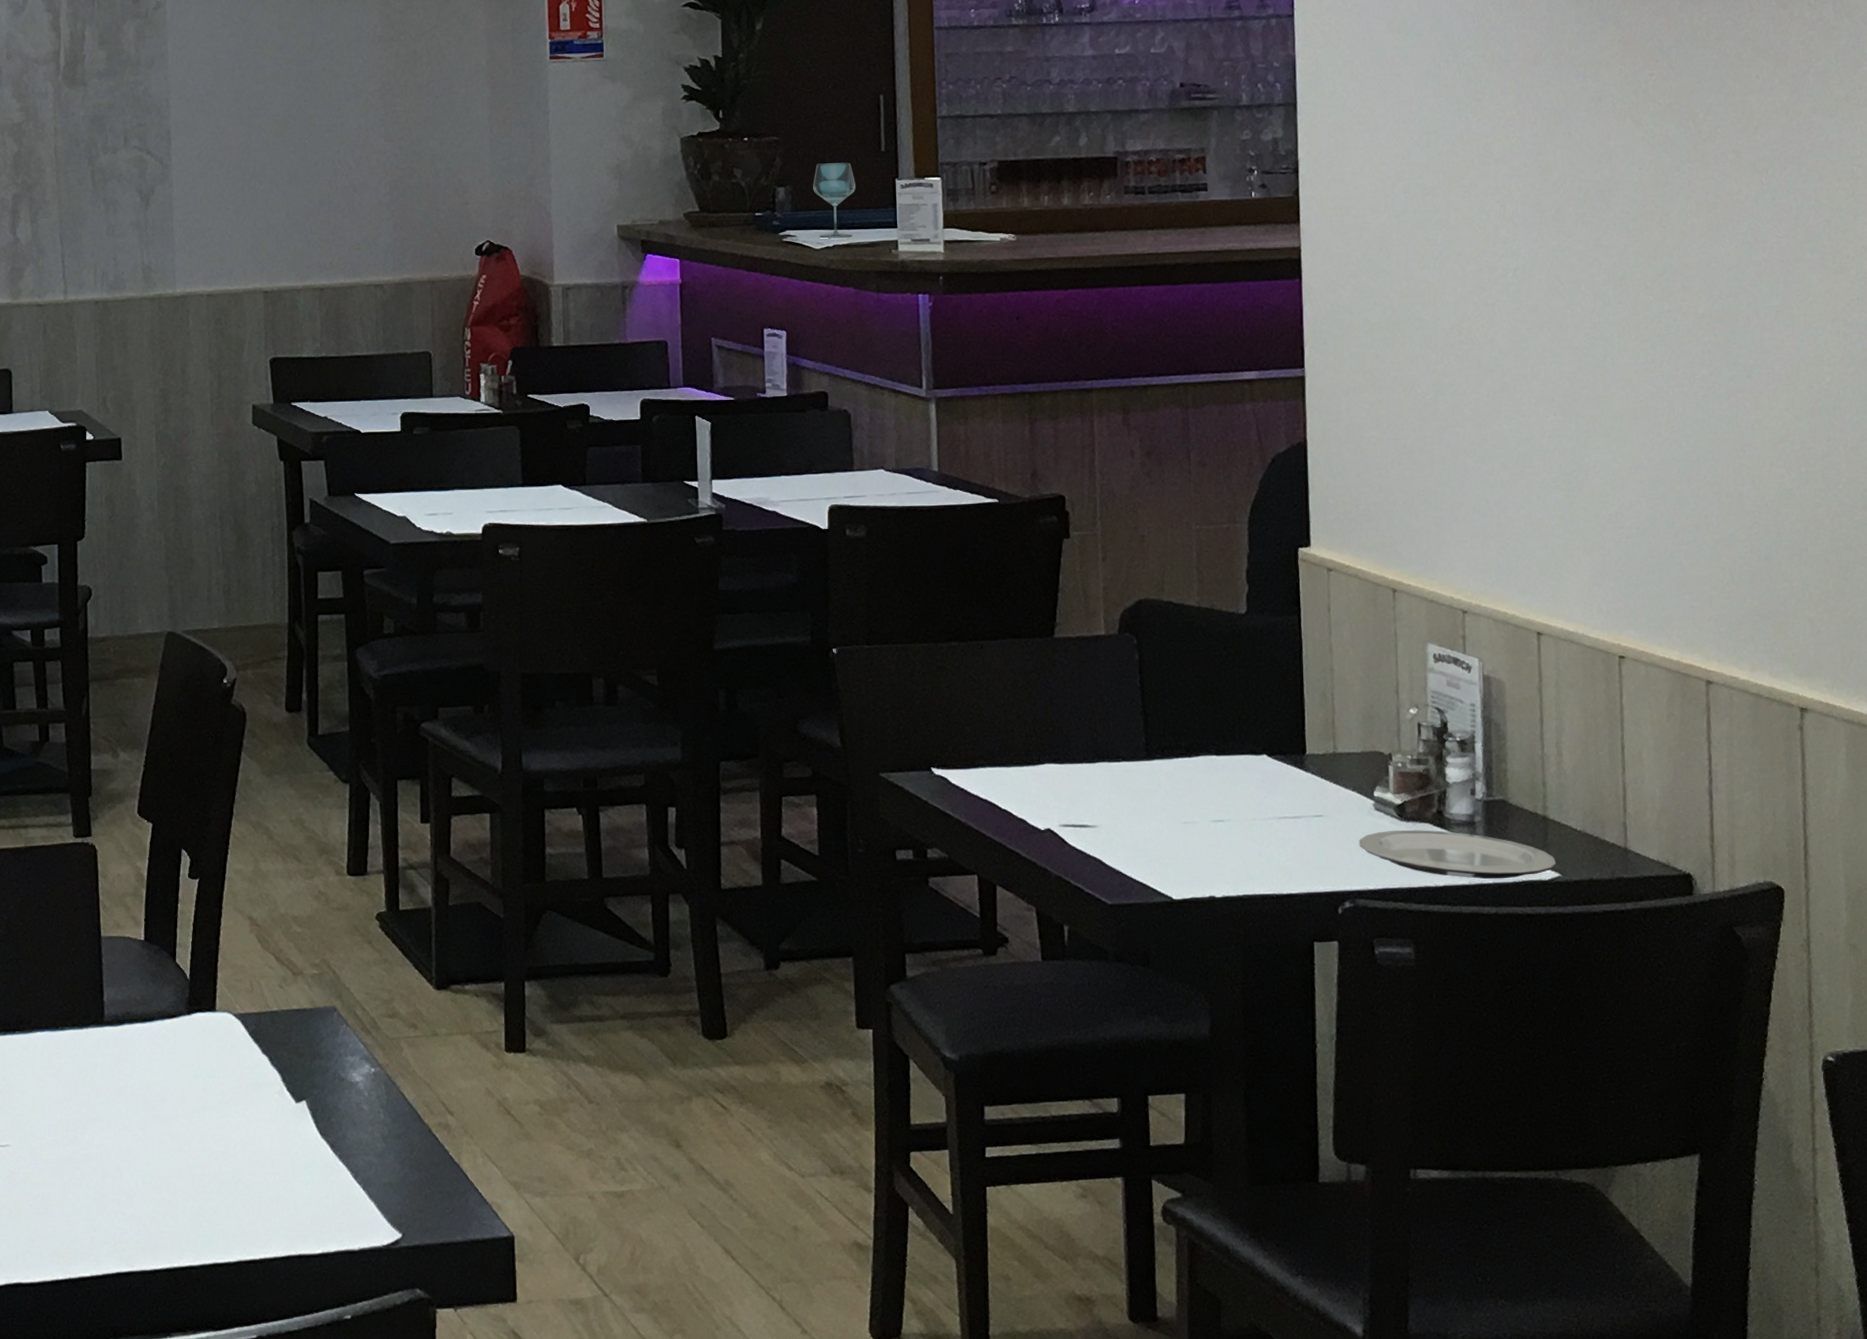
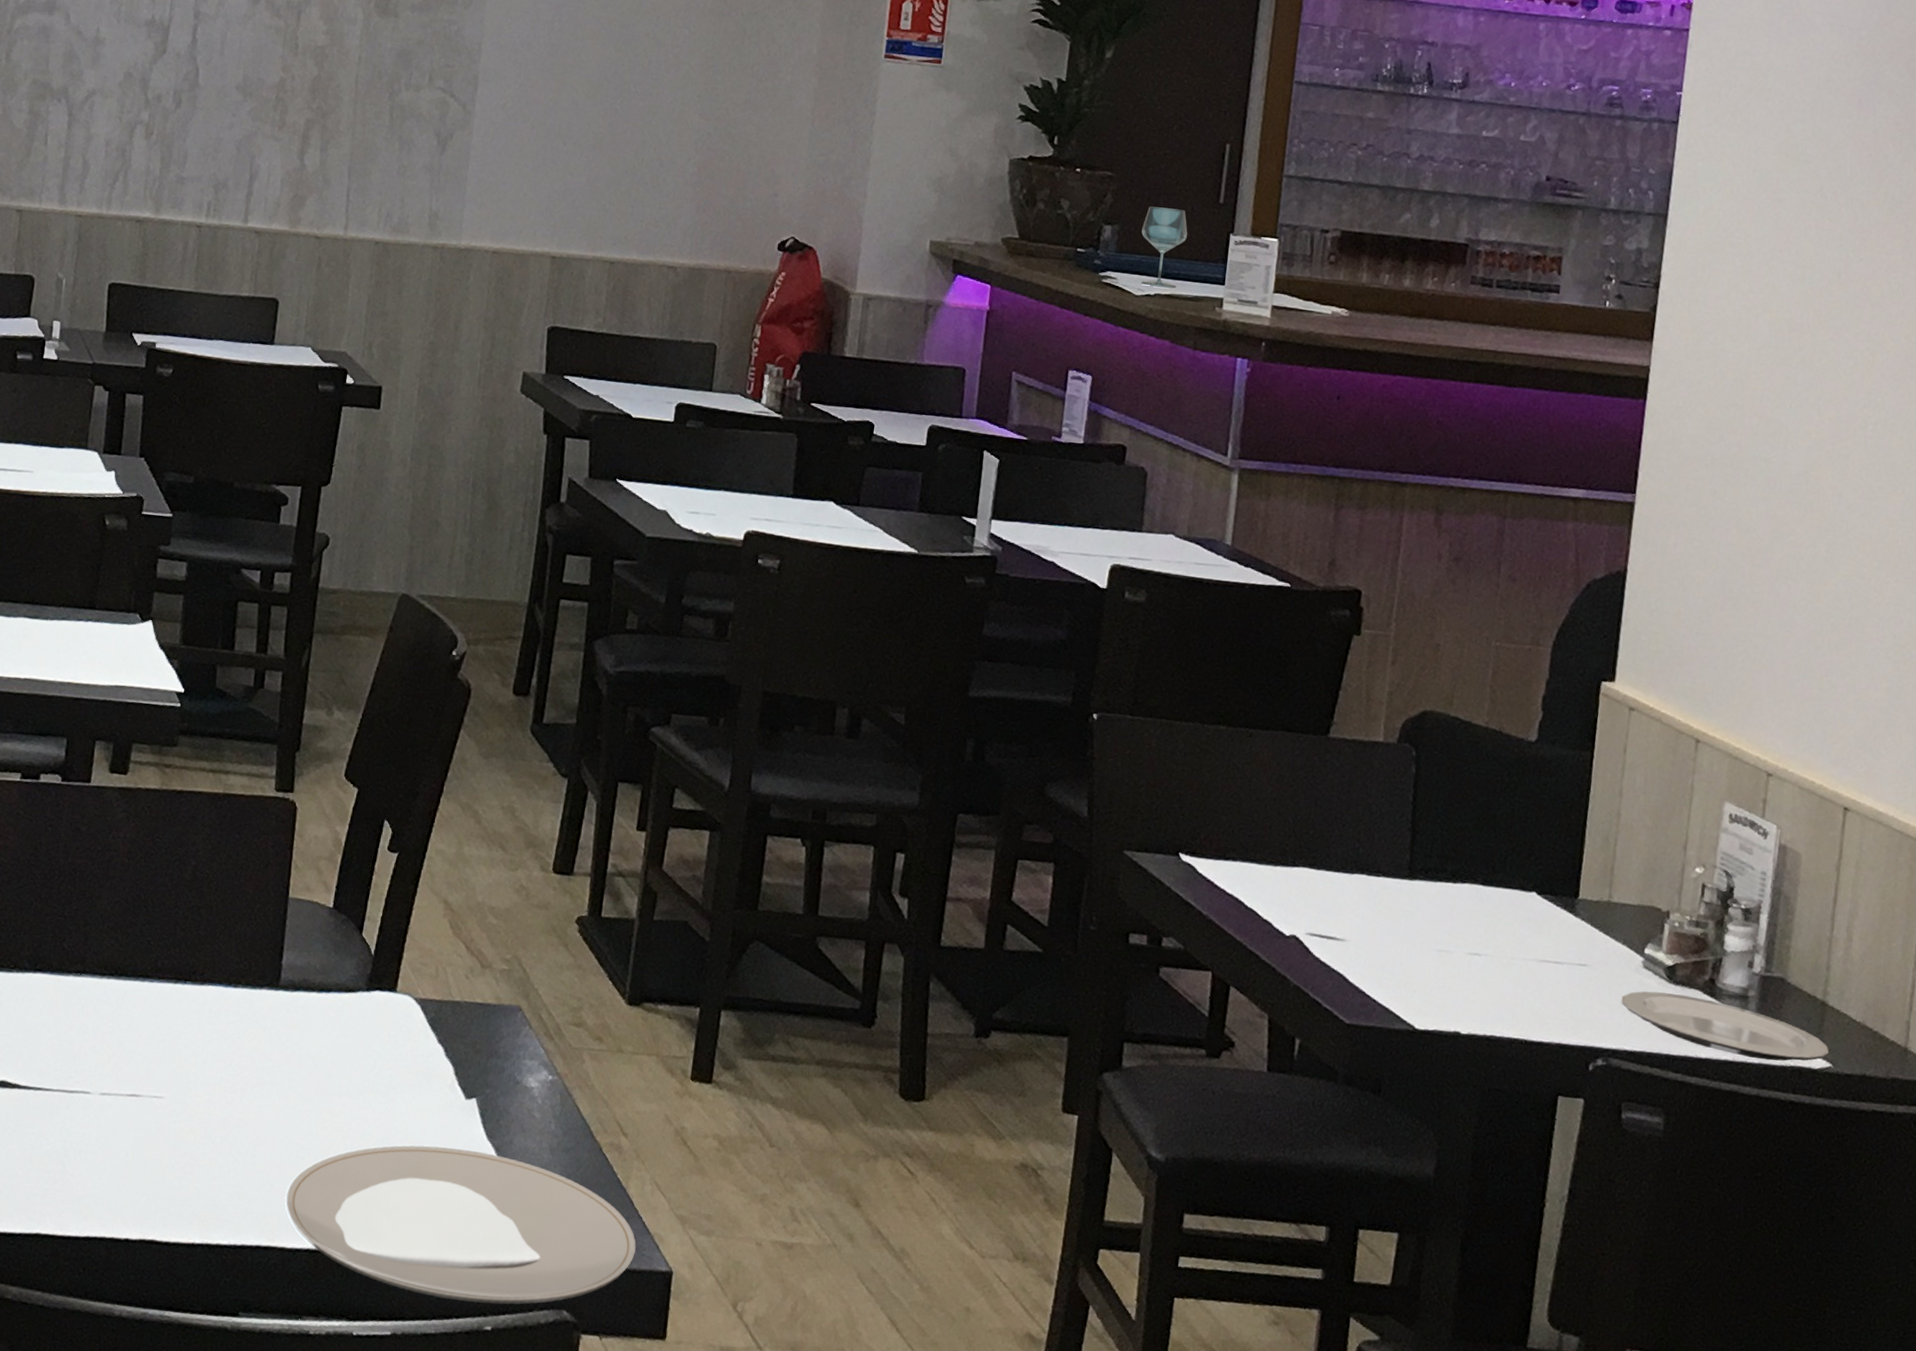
plate: none [139,1150,476,1295] -> present [286,1145,636,1305]

